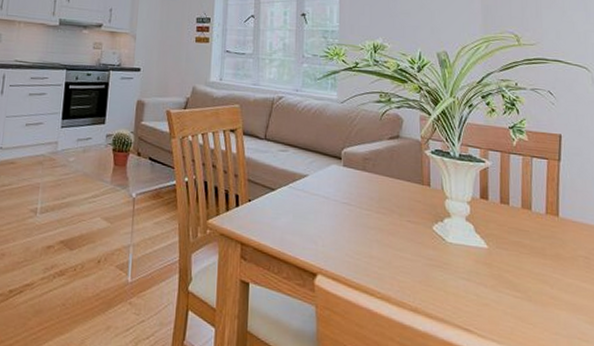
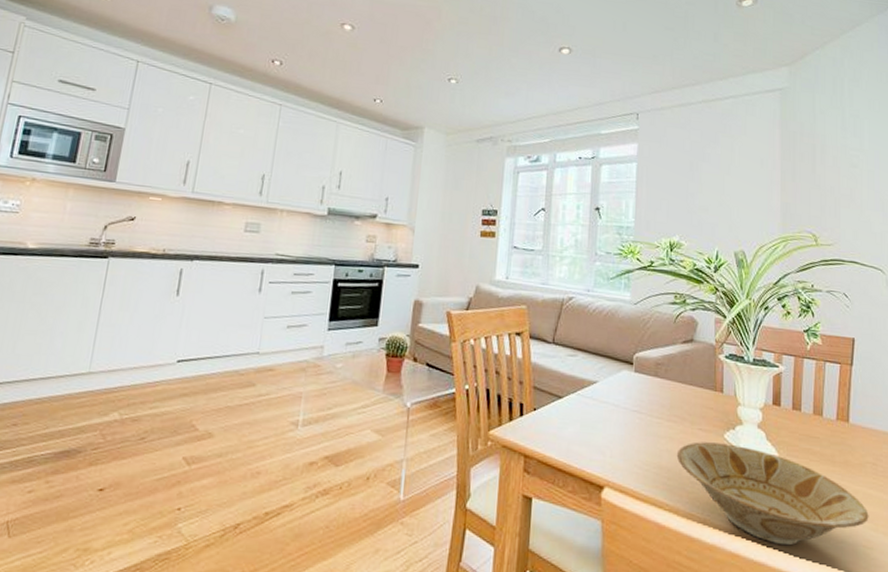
bowl: none [386,233,583,336] -> present [676,442,869,546]

